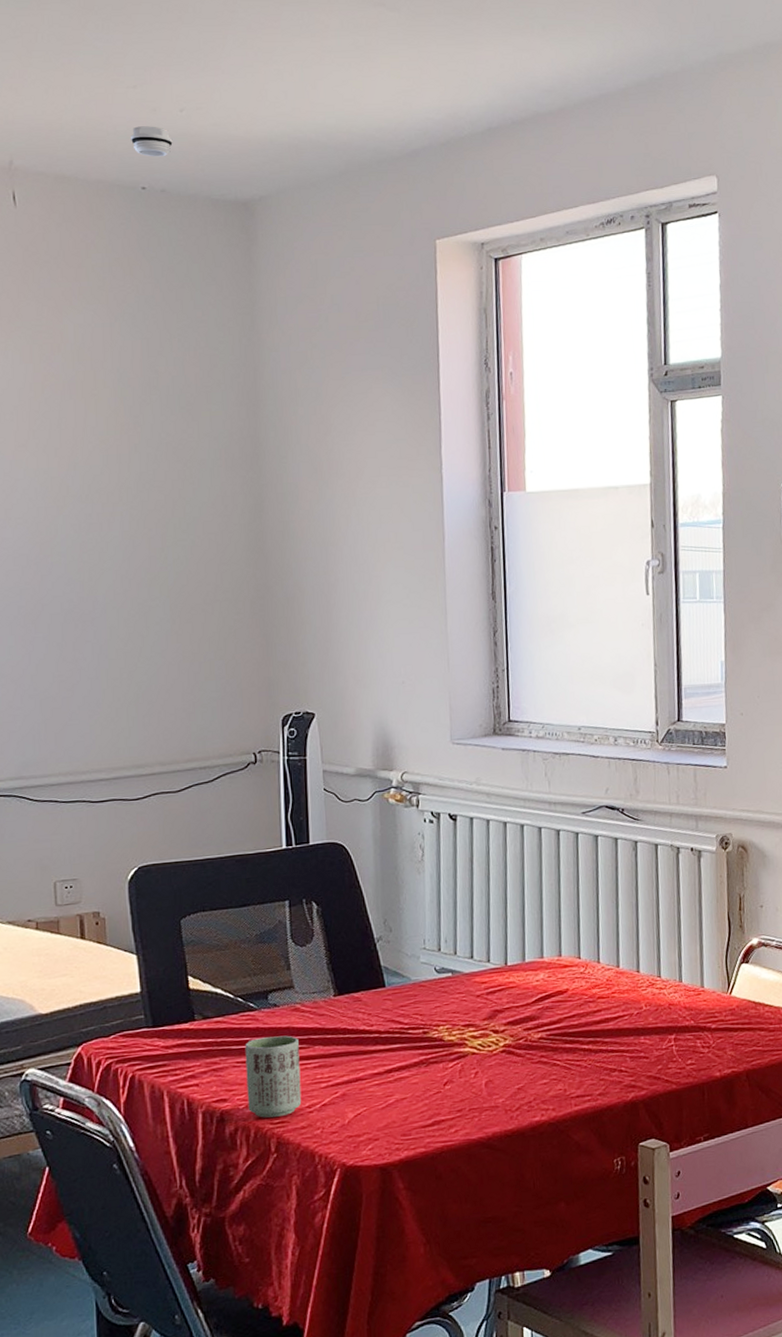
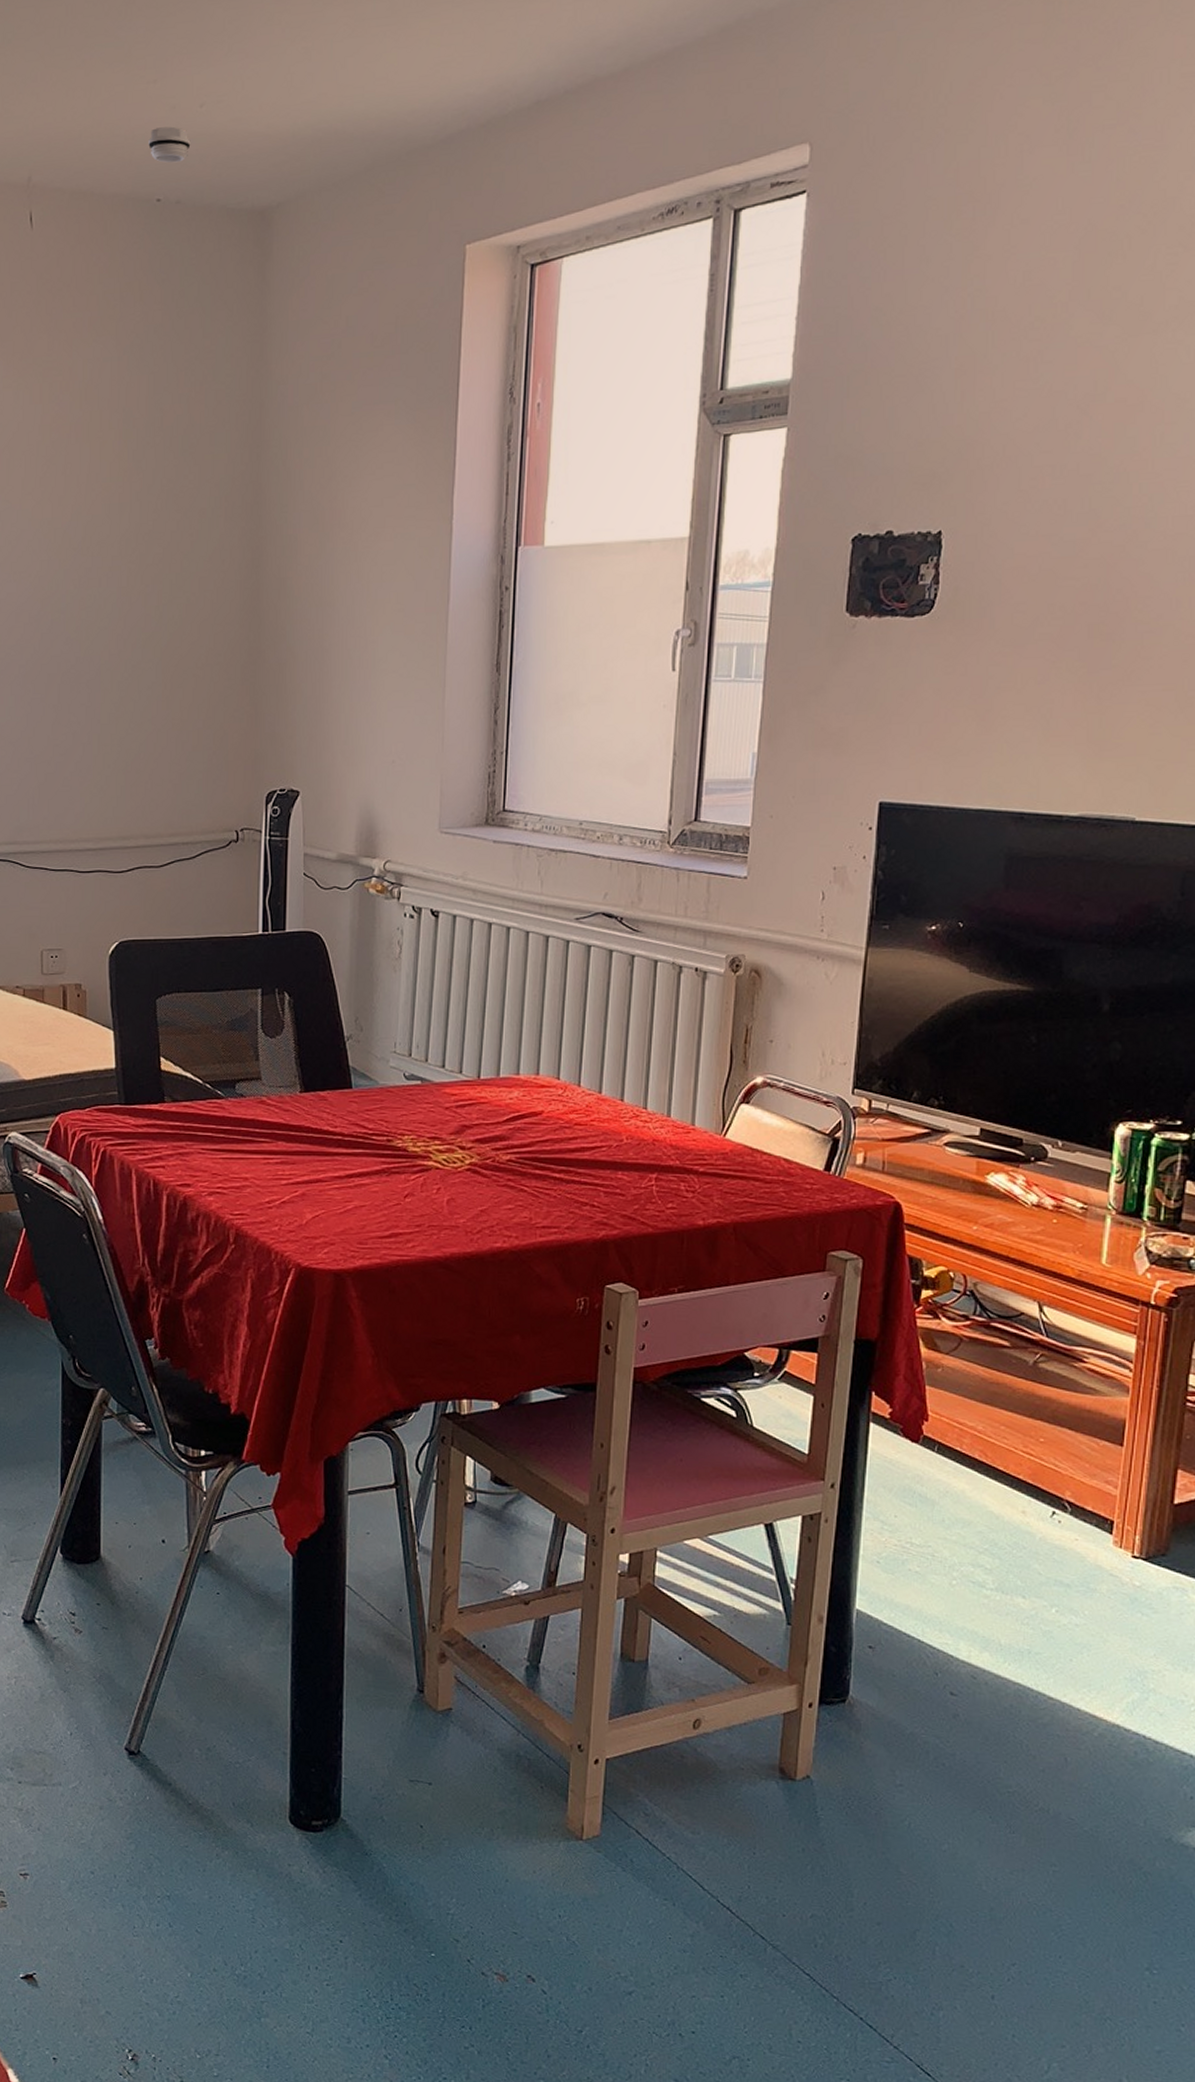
cup: present [245,1035,302,1118] -> none [210,1127,262,1208]

